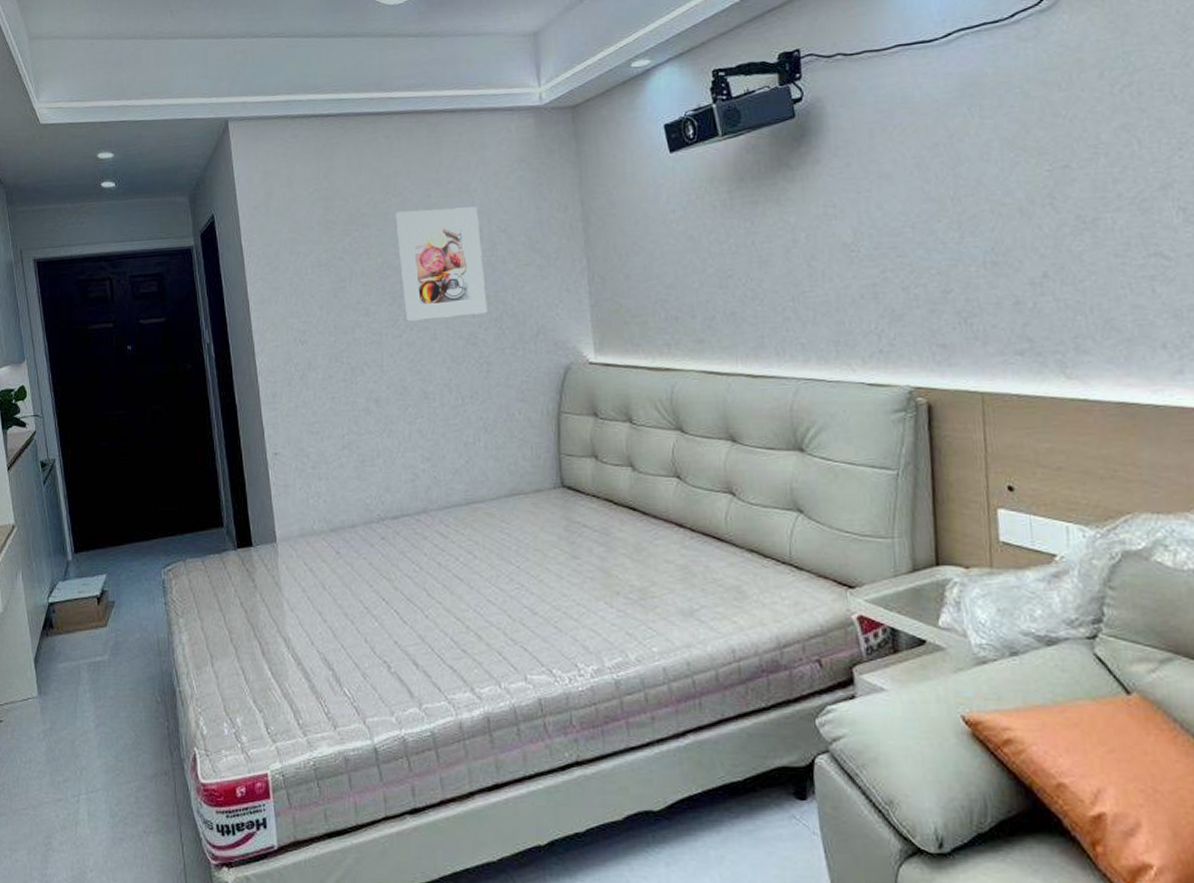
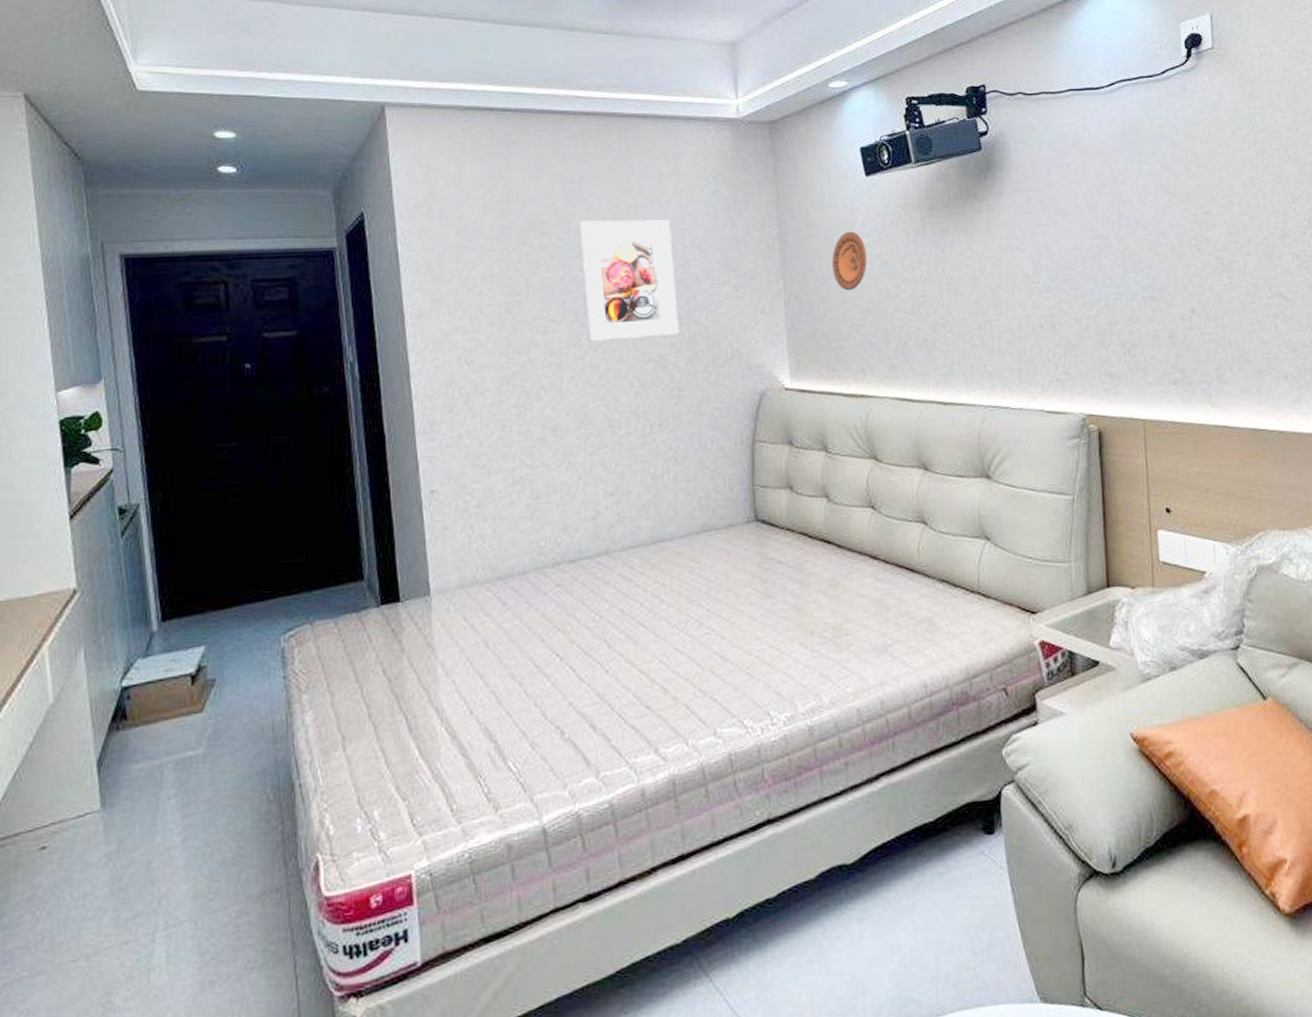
decorative plate: none [635,208,672,267] -> present [832,231,868,291]

